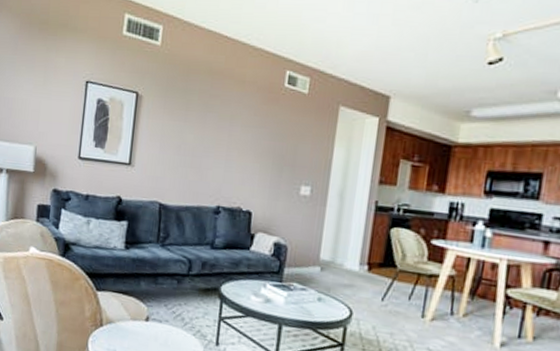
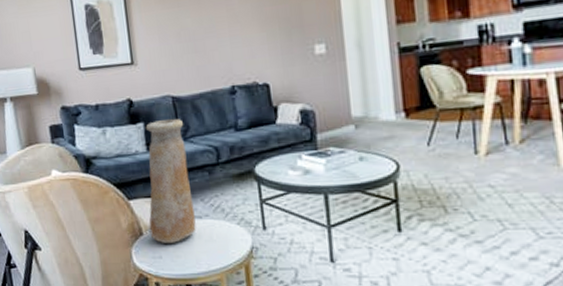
vase: none [110,222,165,340] -> present [145,118,196,243]

